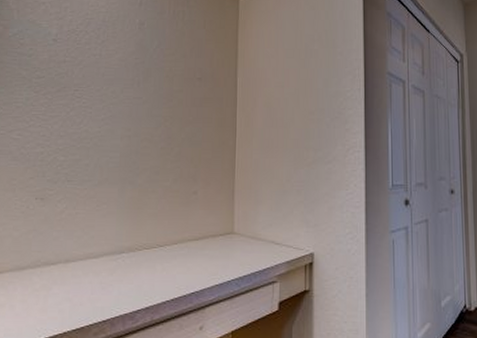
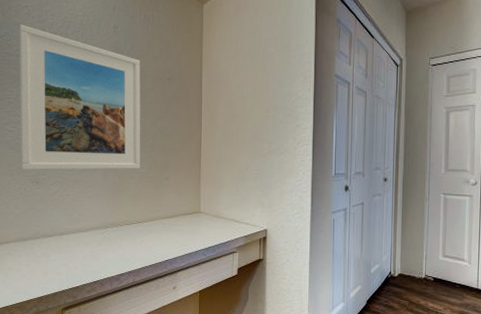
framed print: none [24,22,168,185] -> present [19,24,141,171]

